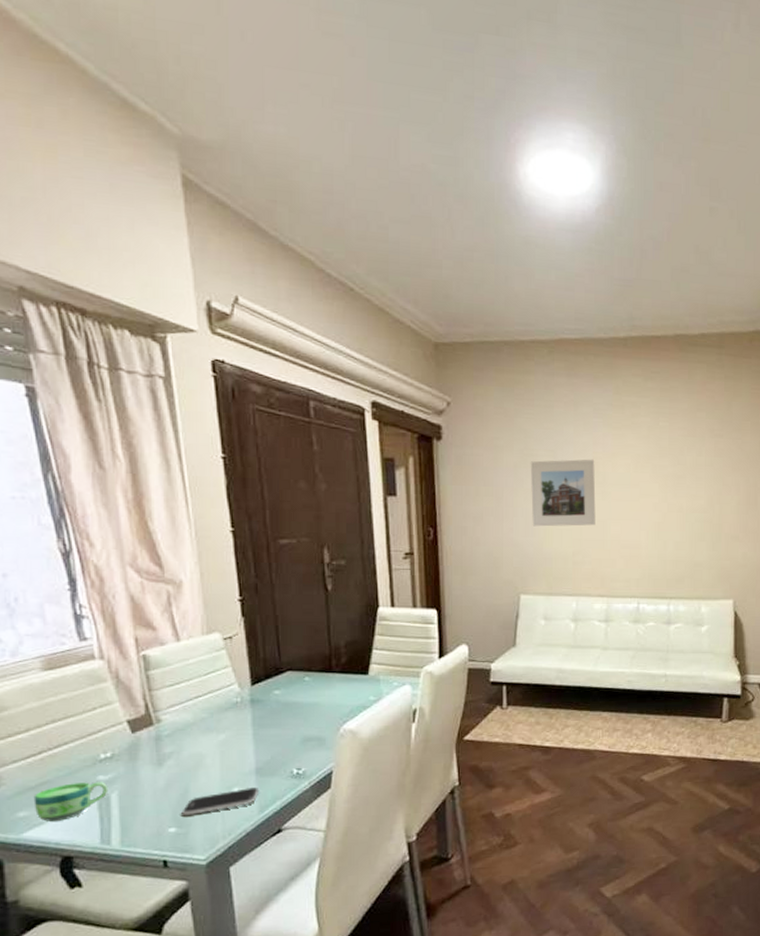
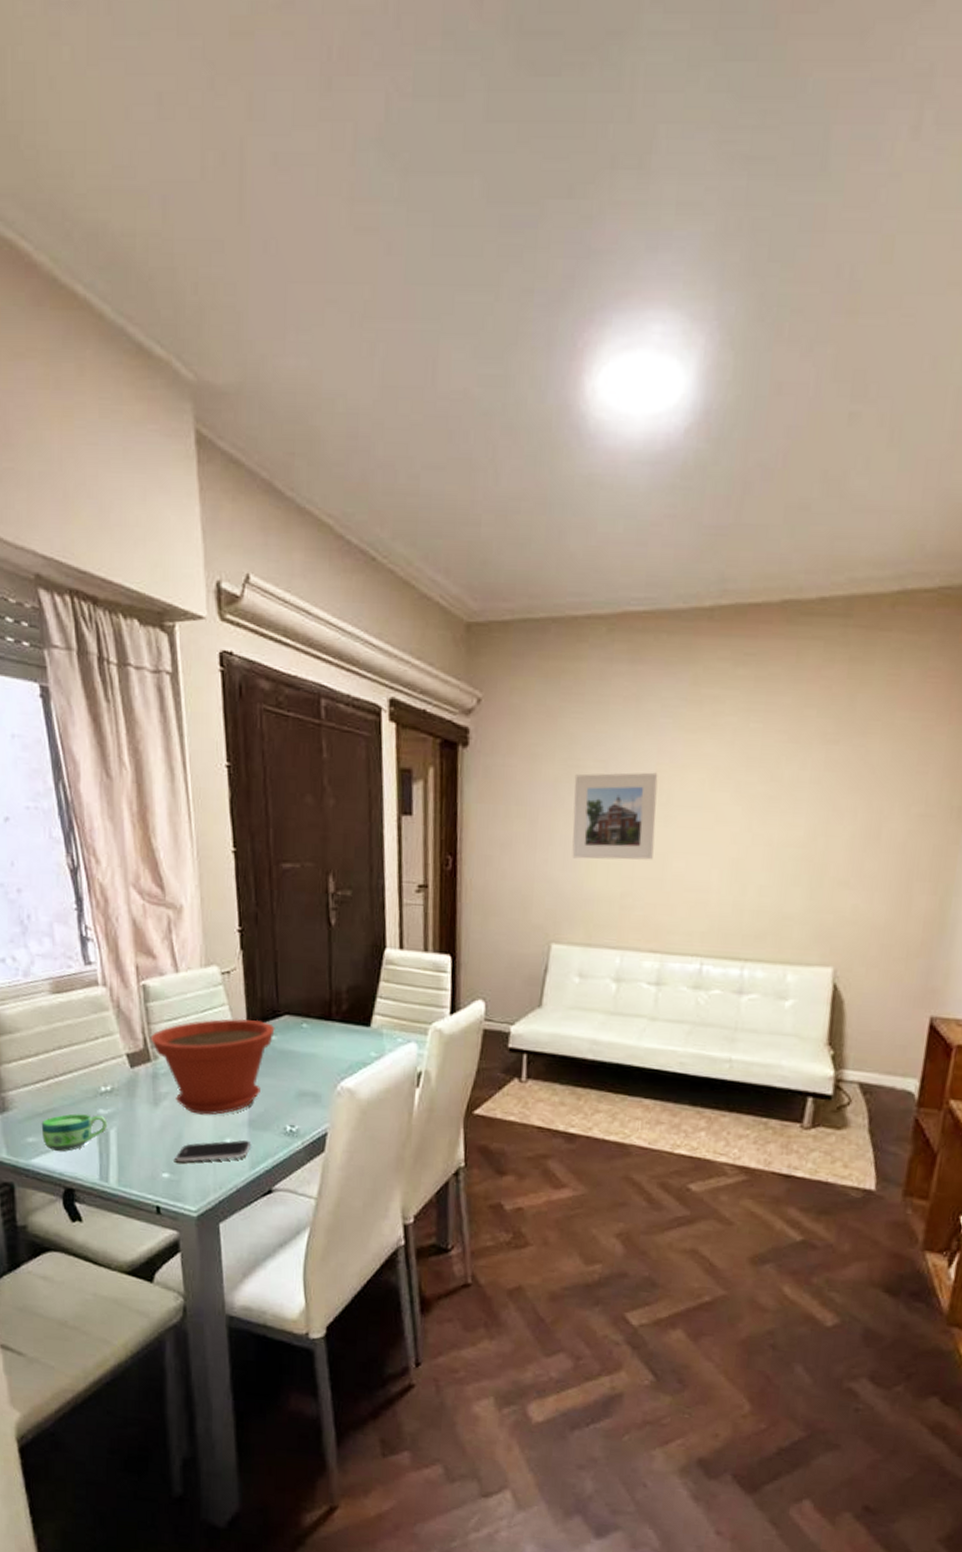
plant pot: none [152,678,278,769] -> present [150,1018,275,1115]

